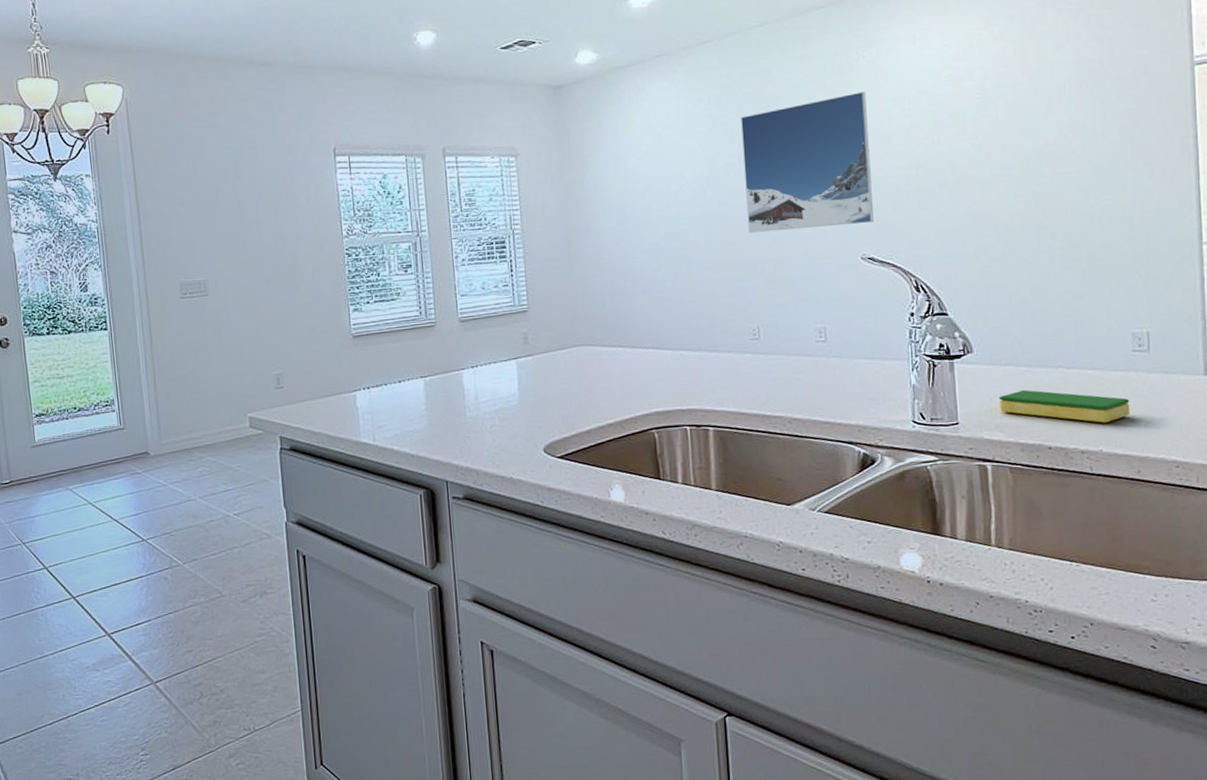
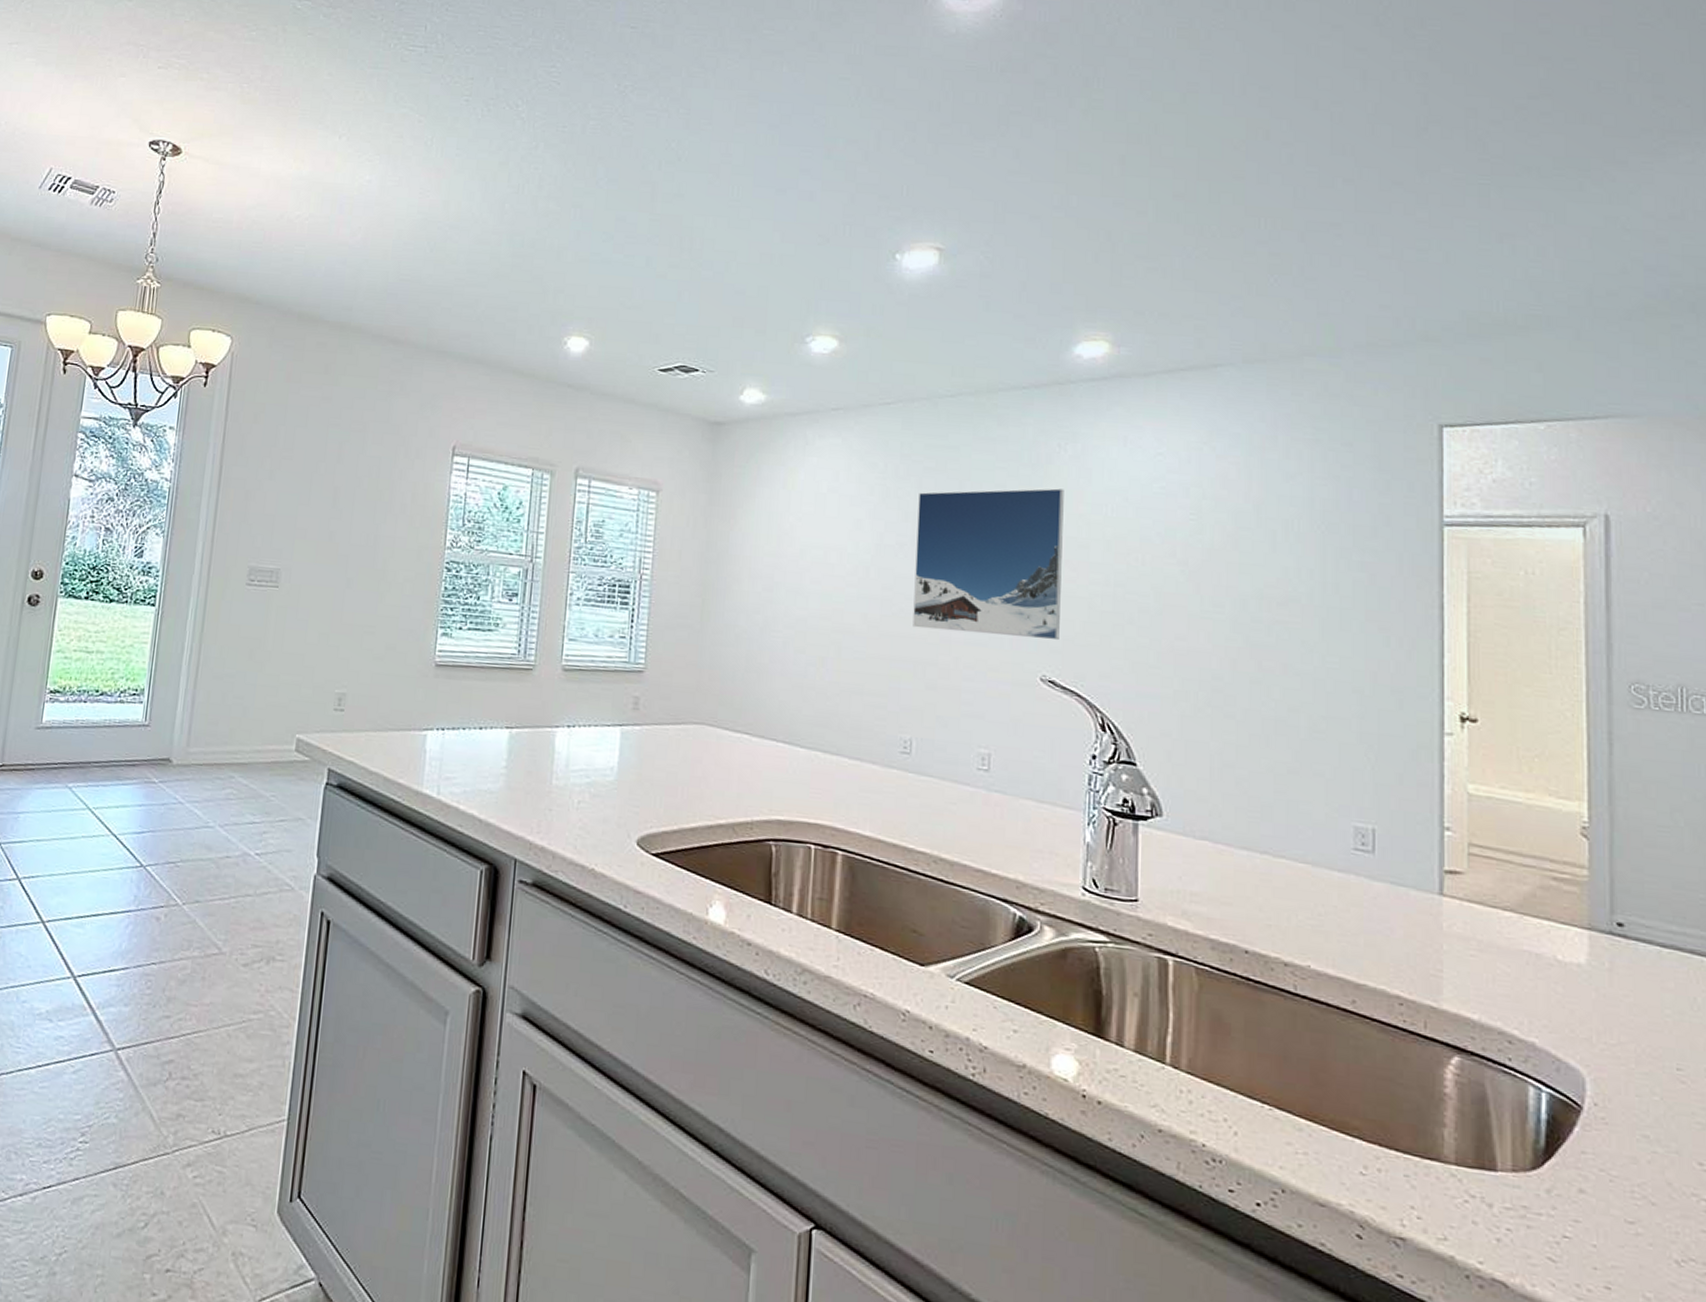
dish sponge: present [998,389,1131,423] -> none [1188,872,1347,933]

